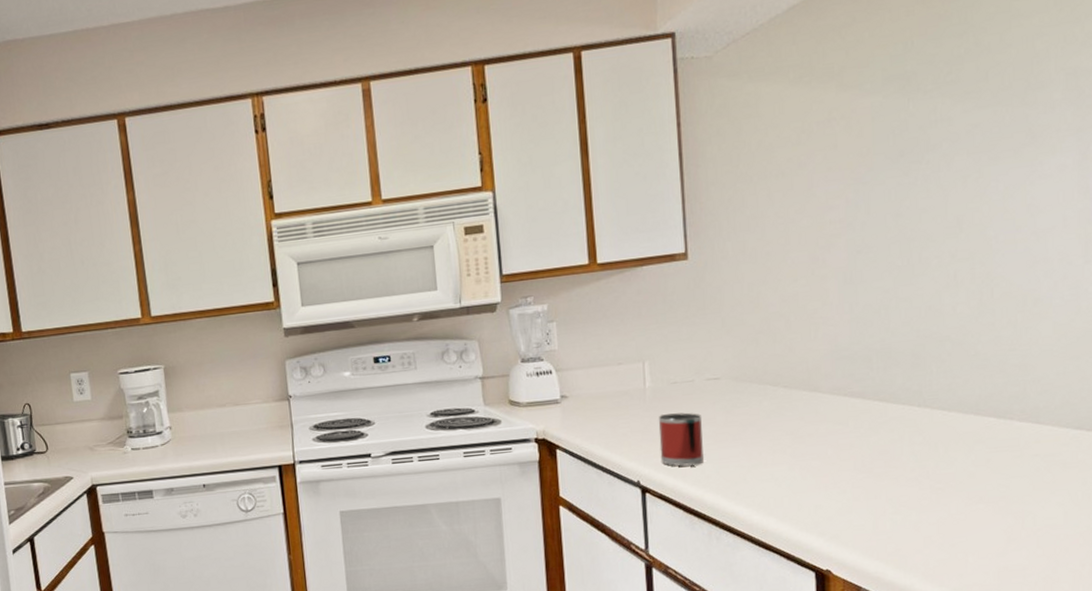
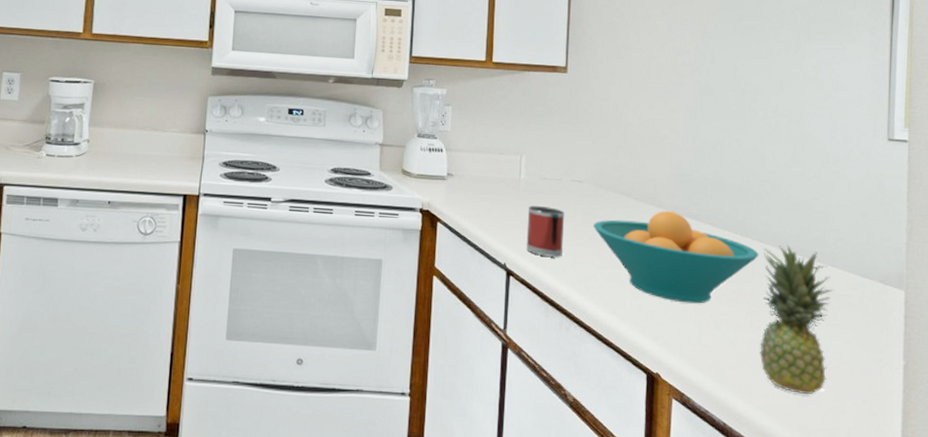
fruit bowl: none [737,393,942,491] -> present [593,210,759,304]
fruit: none [948,408,1039,569] -> present [758,245,833,395]

